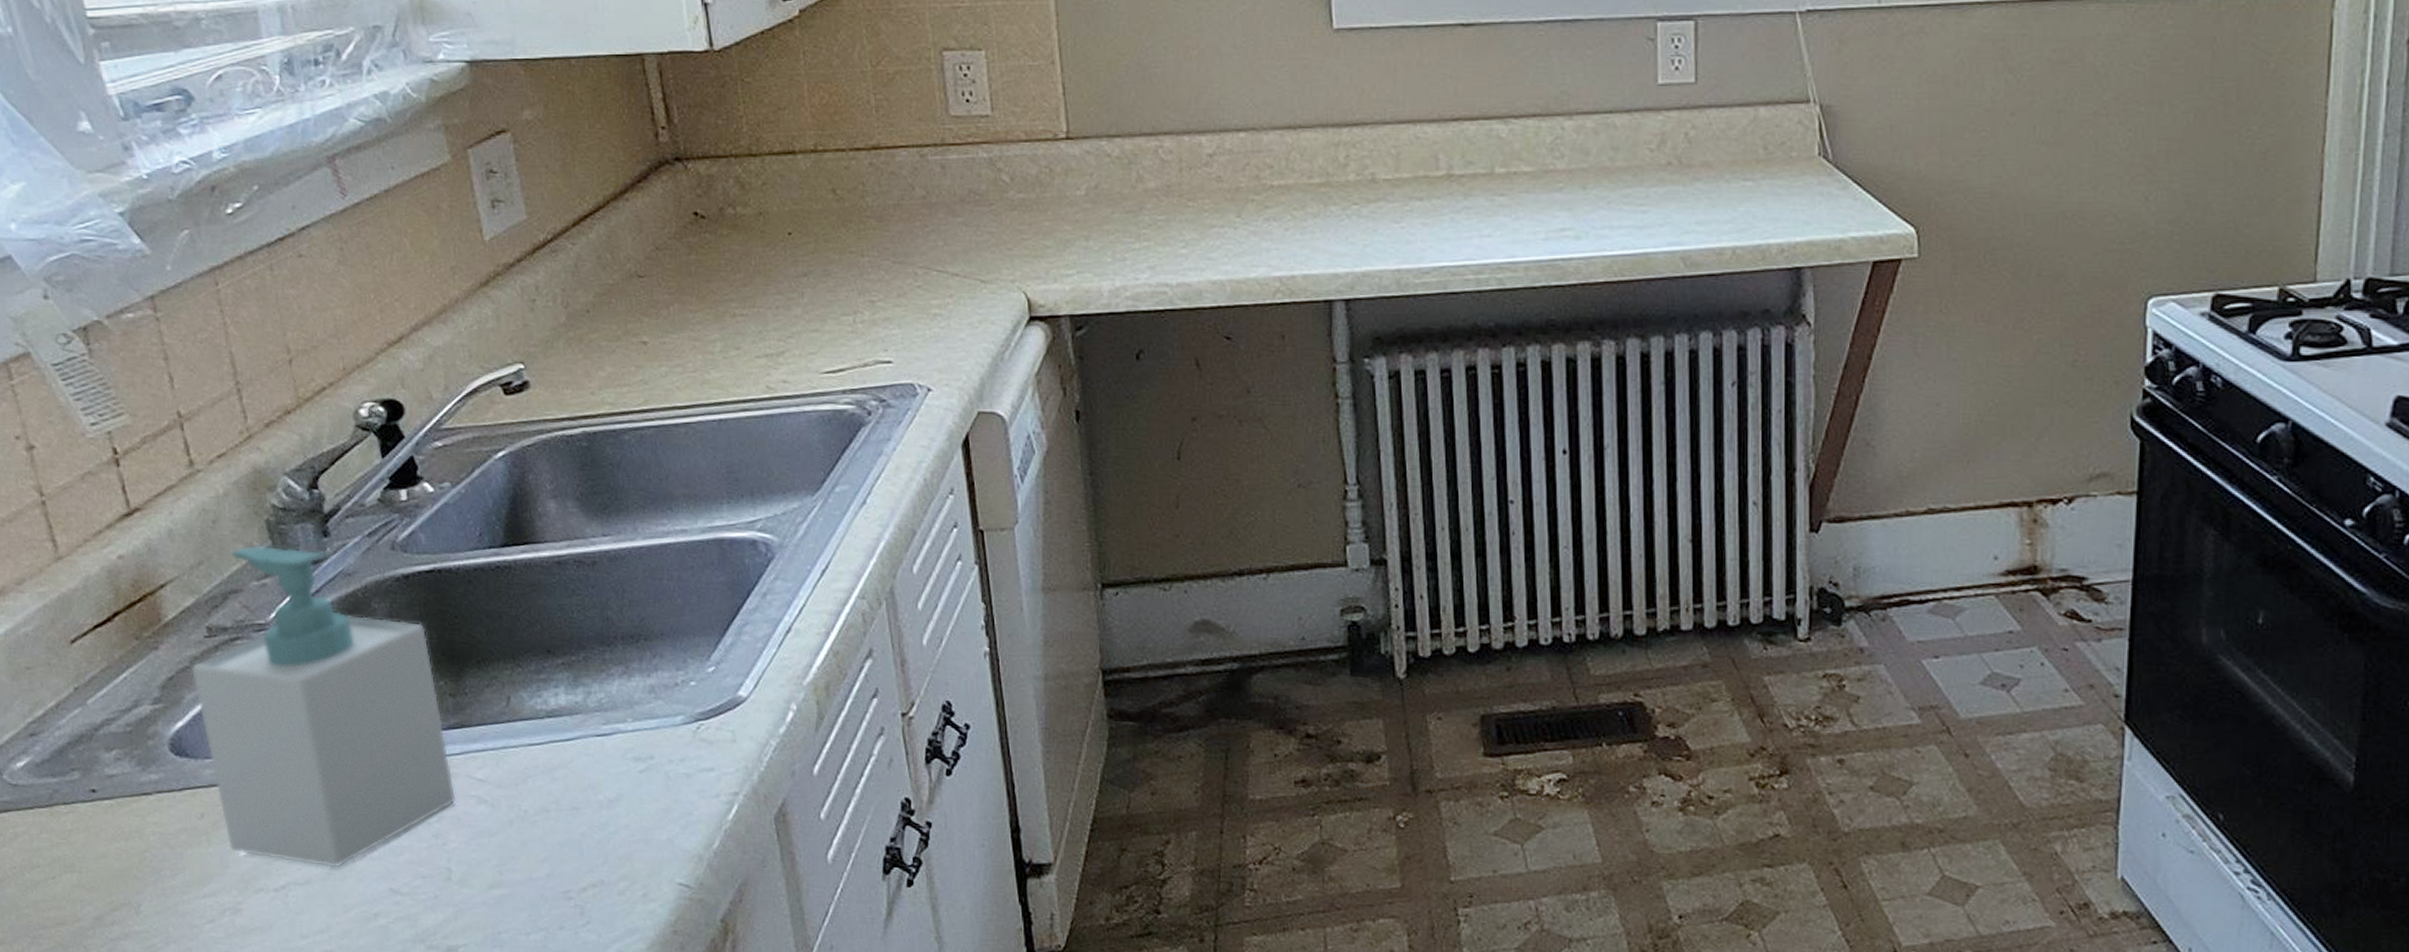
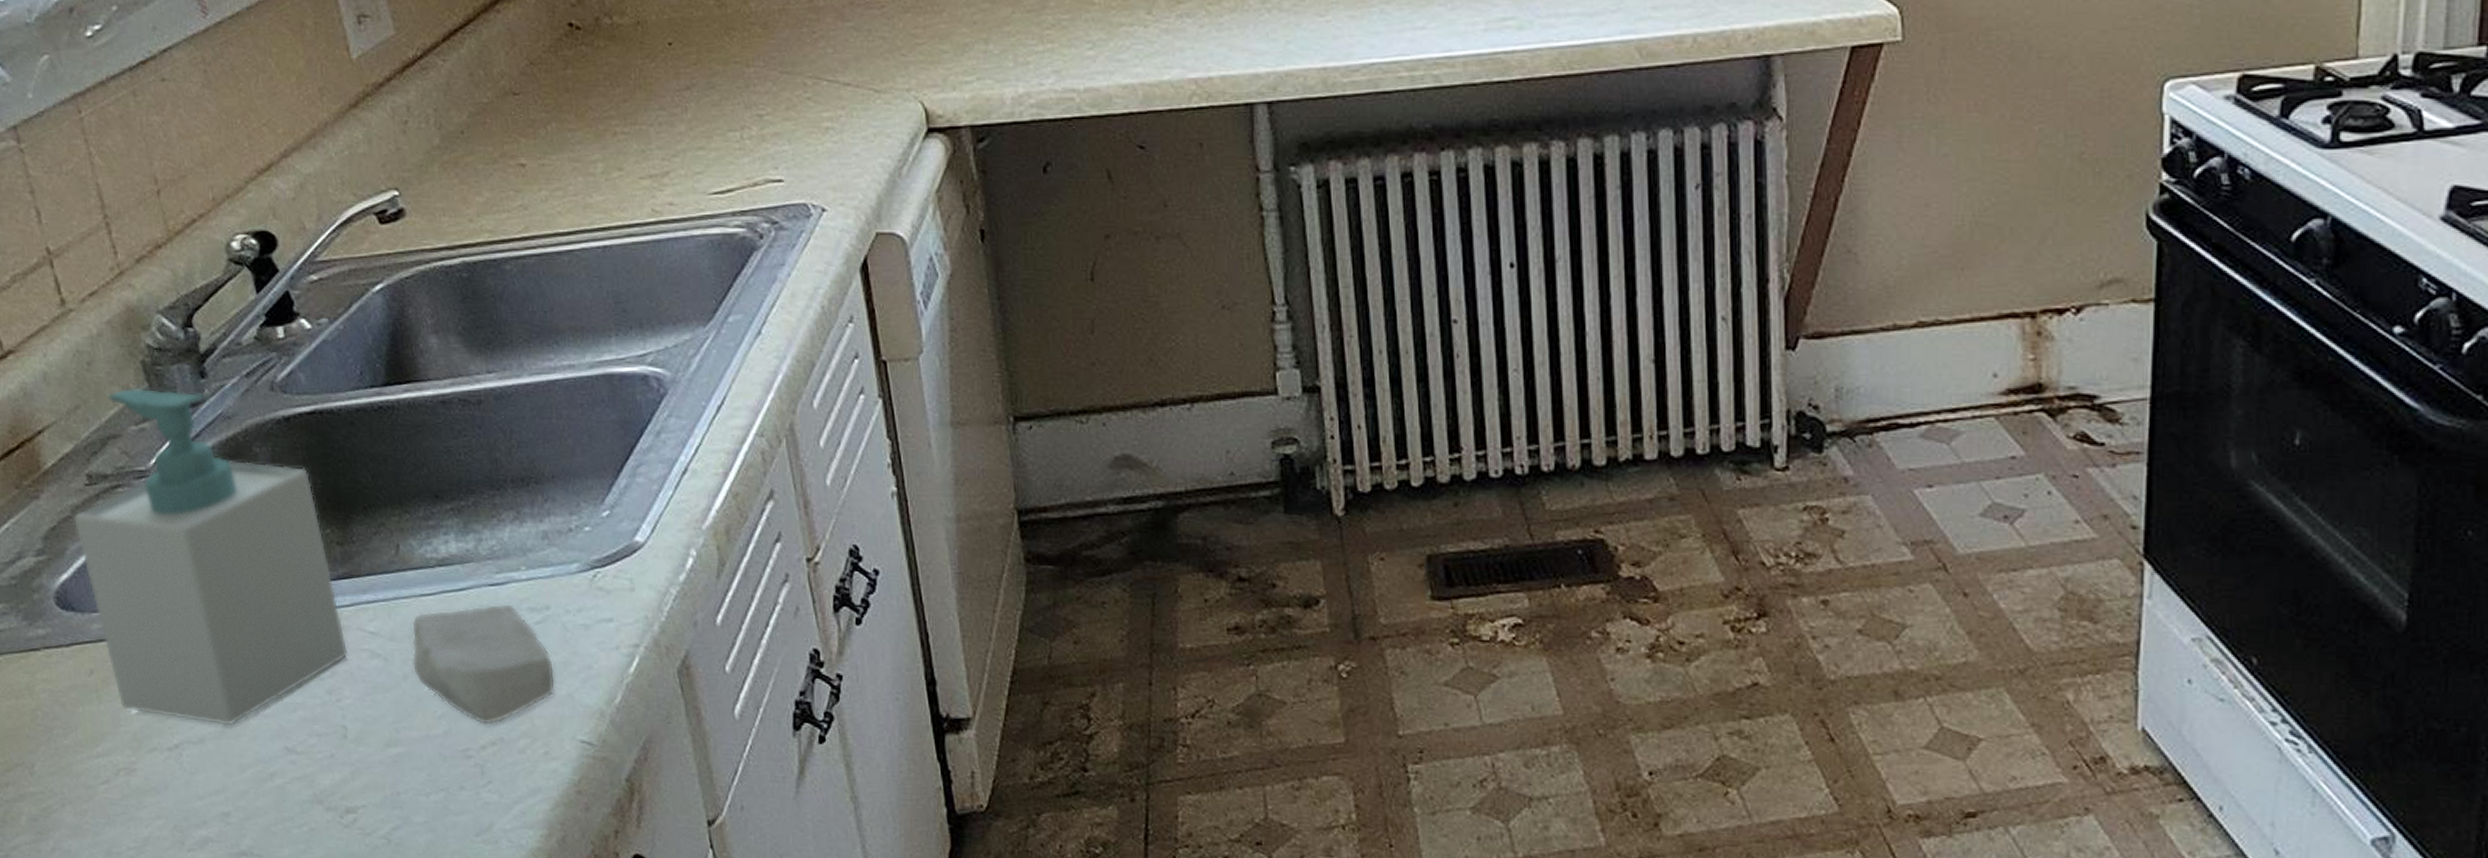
soap bar: none [517,752,657,869] -> present [411,602,556,726]

